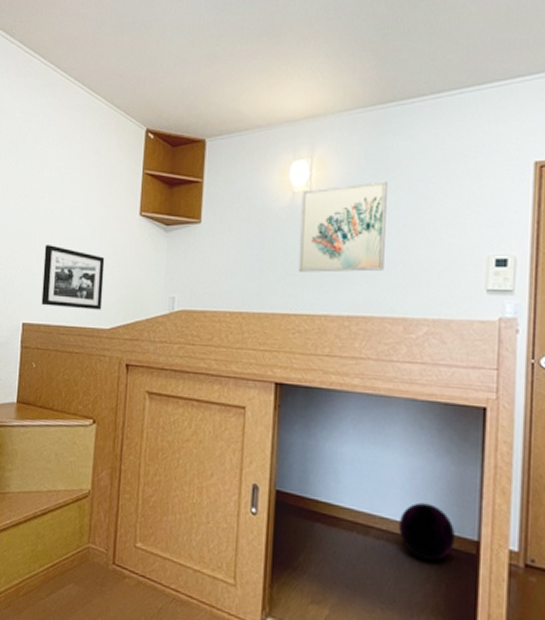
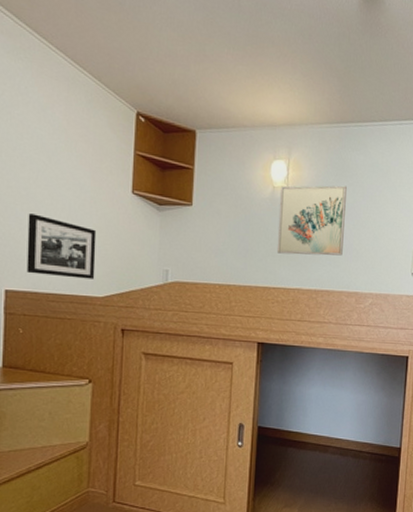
ball: present [399,502,455,561] -> none [349,425,385,464]

